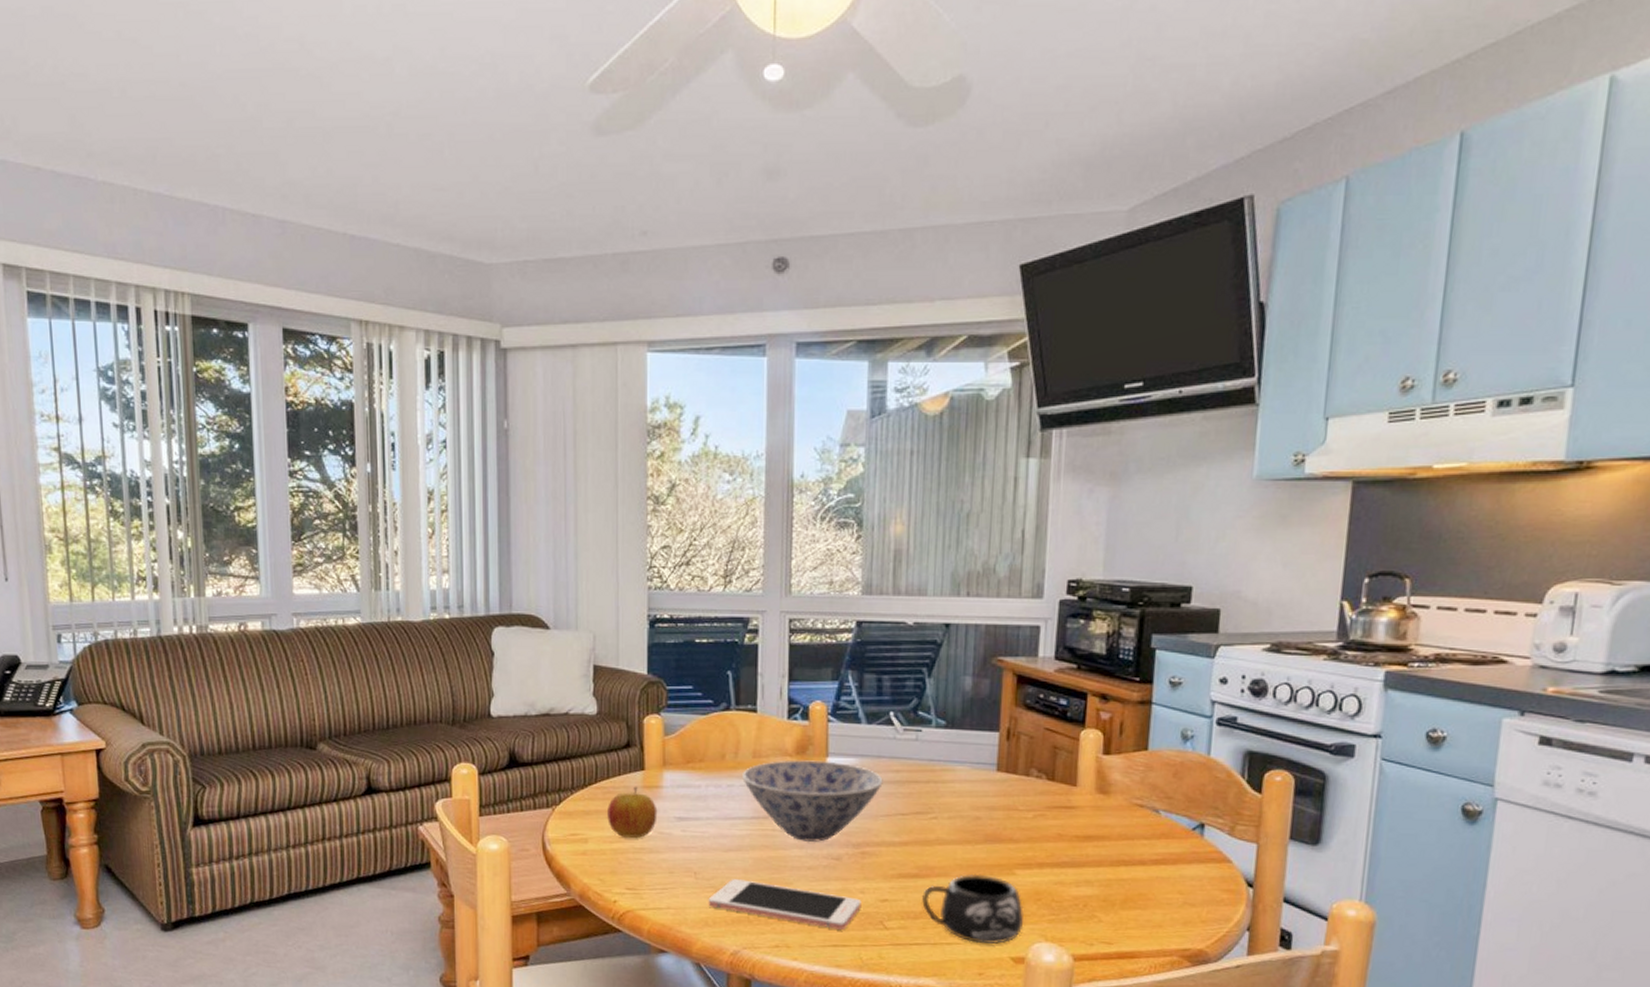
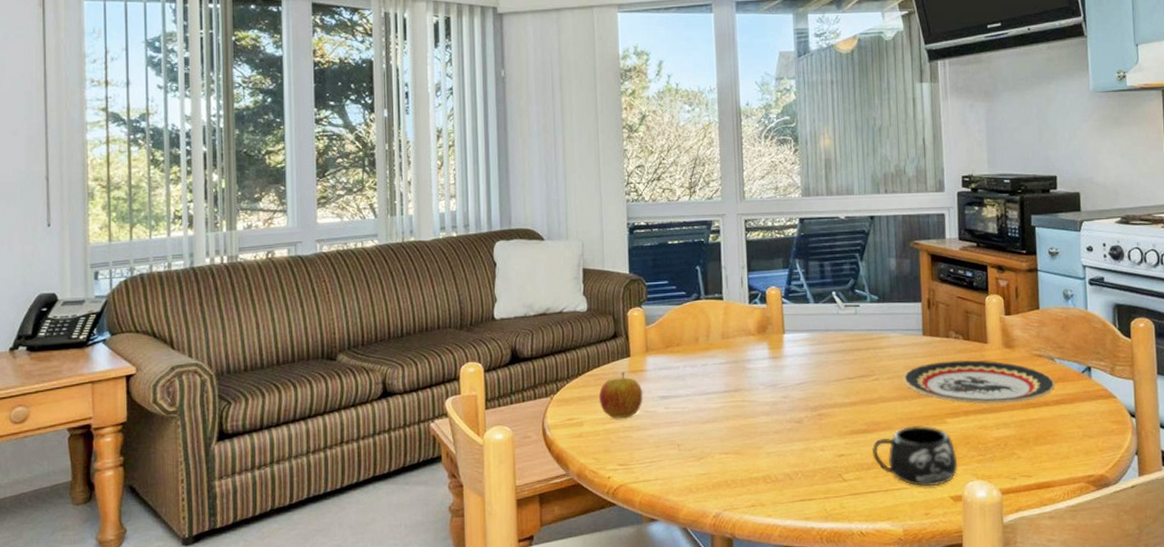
cell phone: present [708,879,862,930] -> none [691,447,822,485]
bowl: present [742,760,883,843] -> none [714,337,832,410]
plate: none [967,803,1156,859] -> present [903,360,1055,405]

